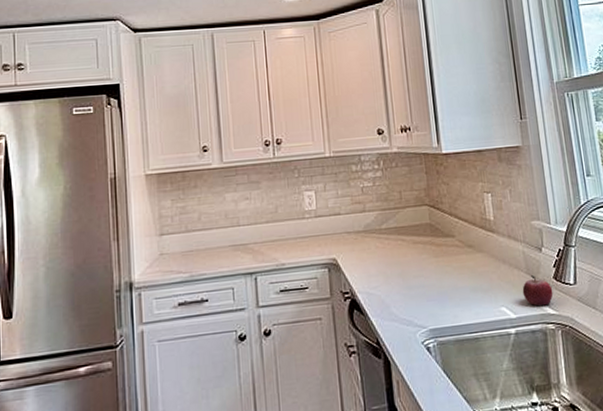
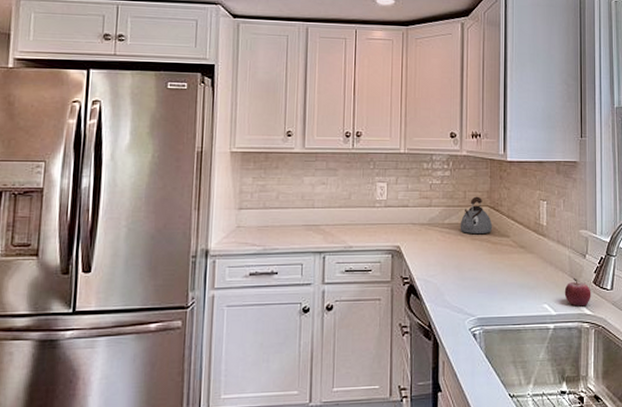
kettle: none [398,195,435,238] -> present [460,196,493,233]

